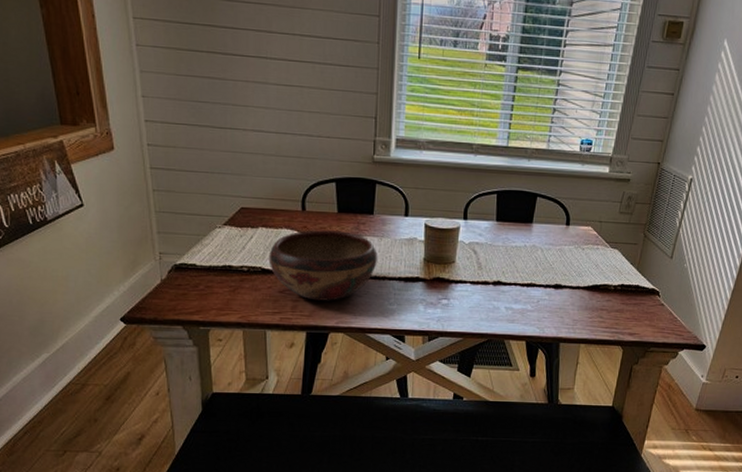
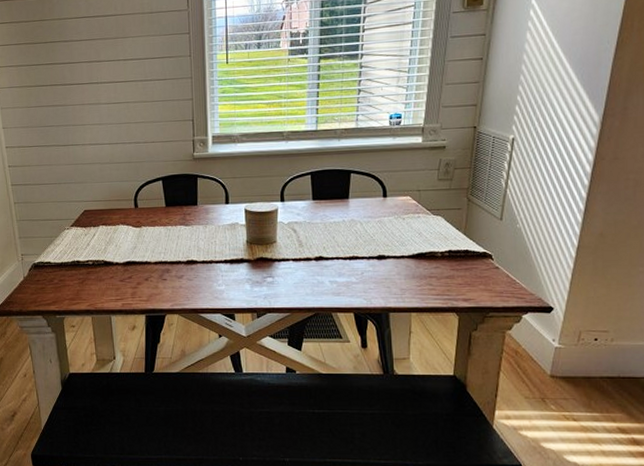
decorative bowl: present [268,230,377,301] -> none [109,222,204,286]

